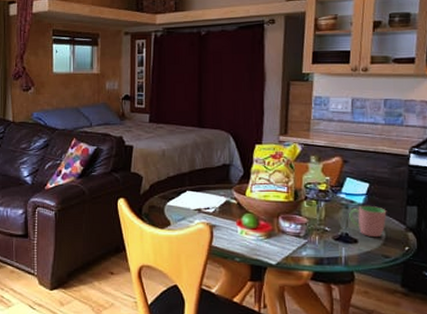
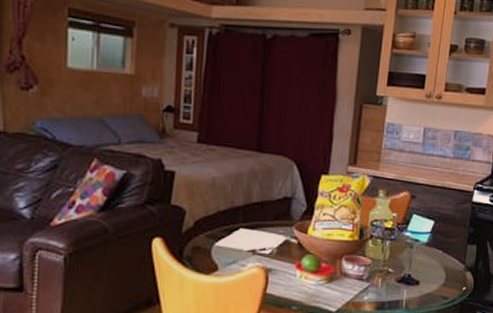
cup: present [349,205,387,238] -> none [413,244,449,279]

